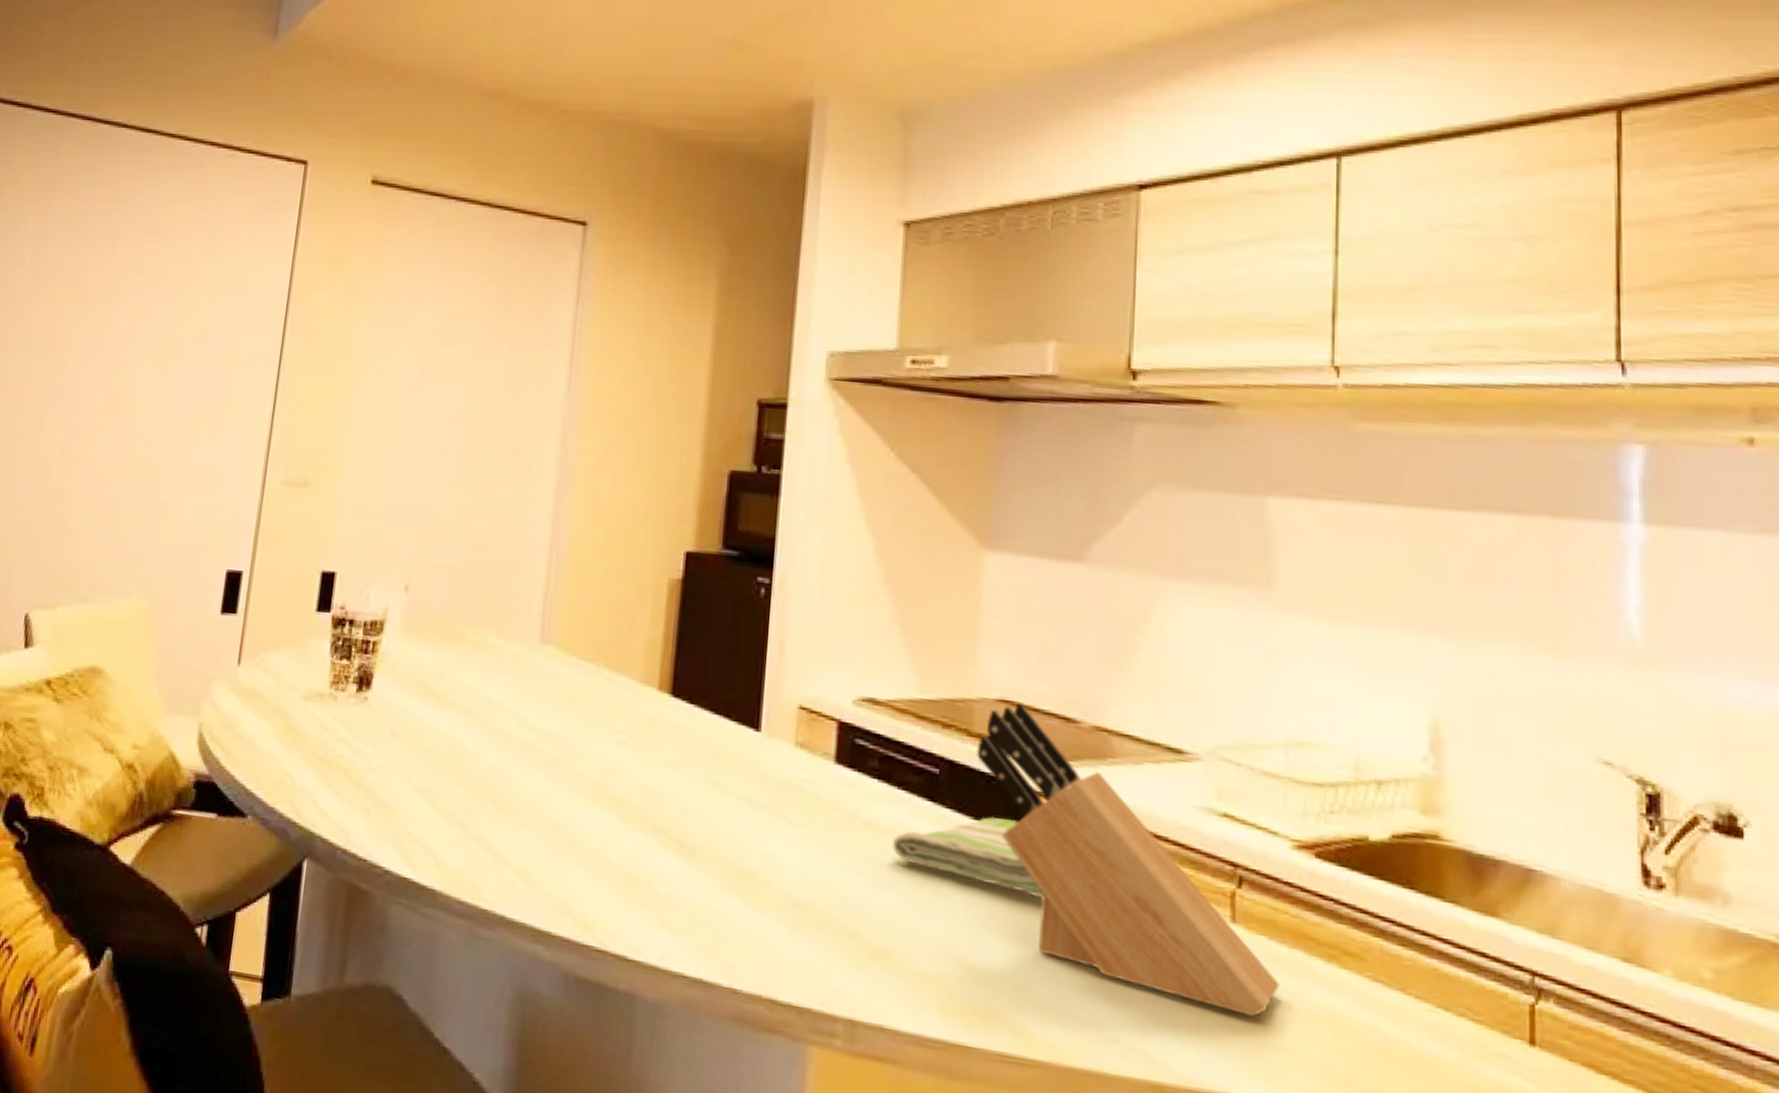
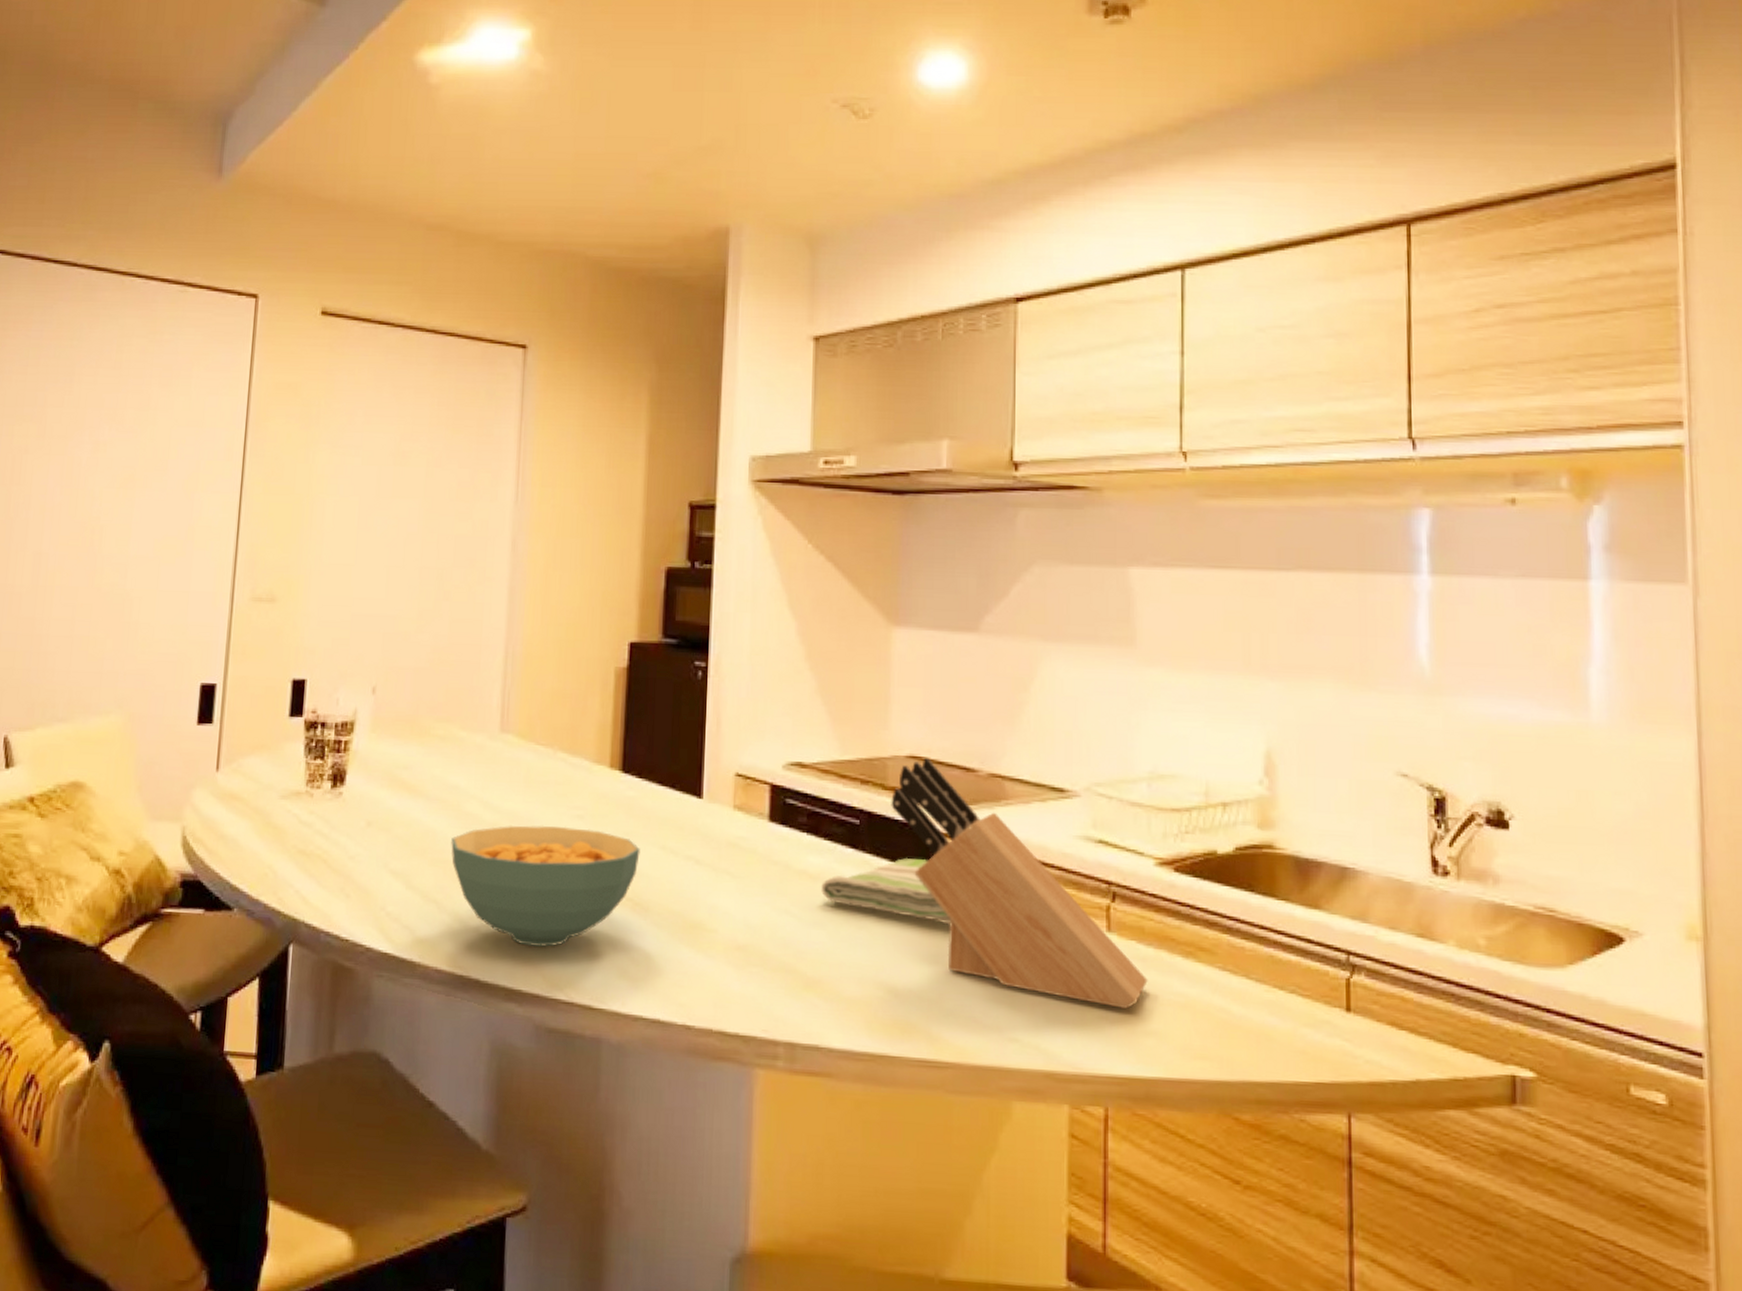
cereal bowl: none [481,746,688,886] -> present [451,825,640,947]

